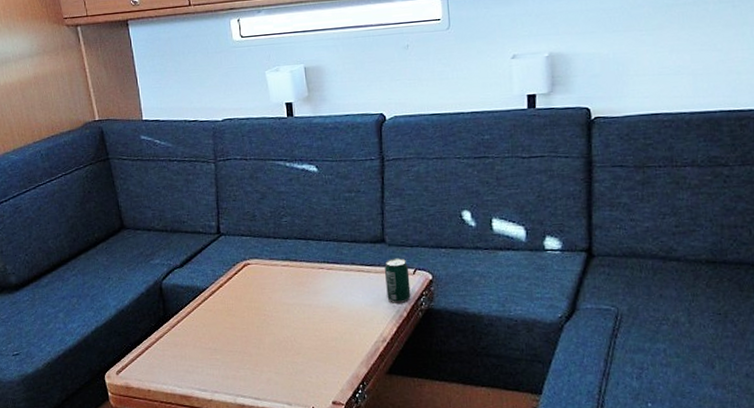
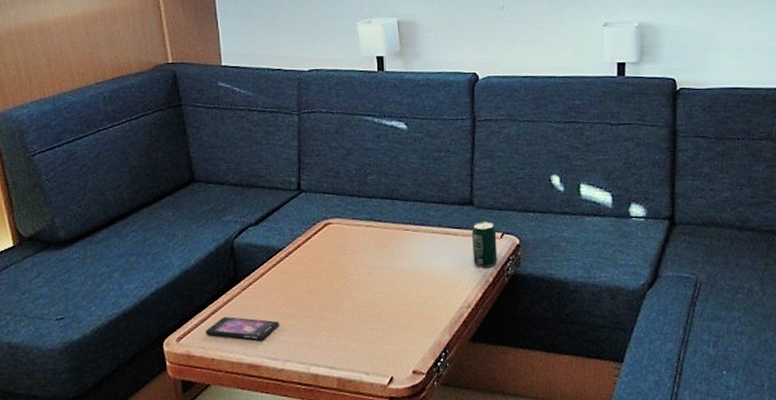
smartphone: none [140,352,207,373] -> present [205,317,279,341]

